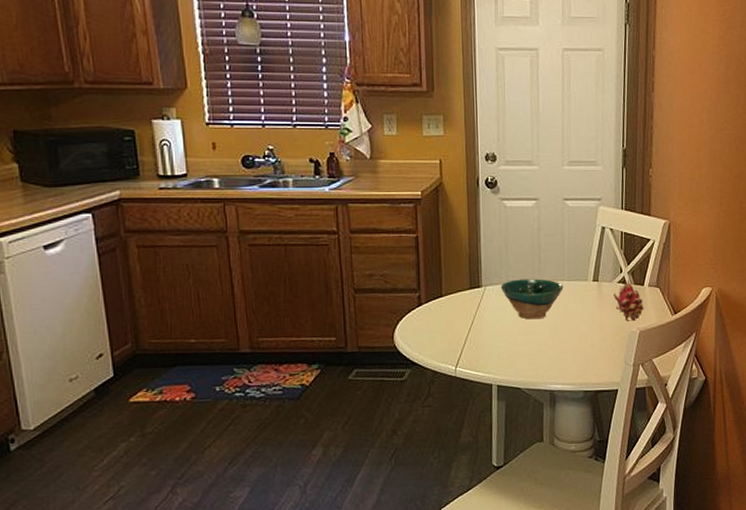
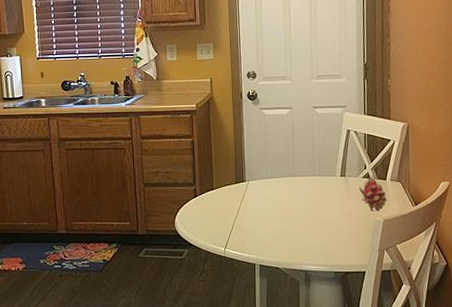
bowl: present [500,278,563,320] -> none [261,174,315,209]

